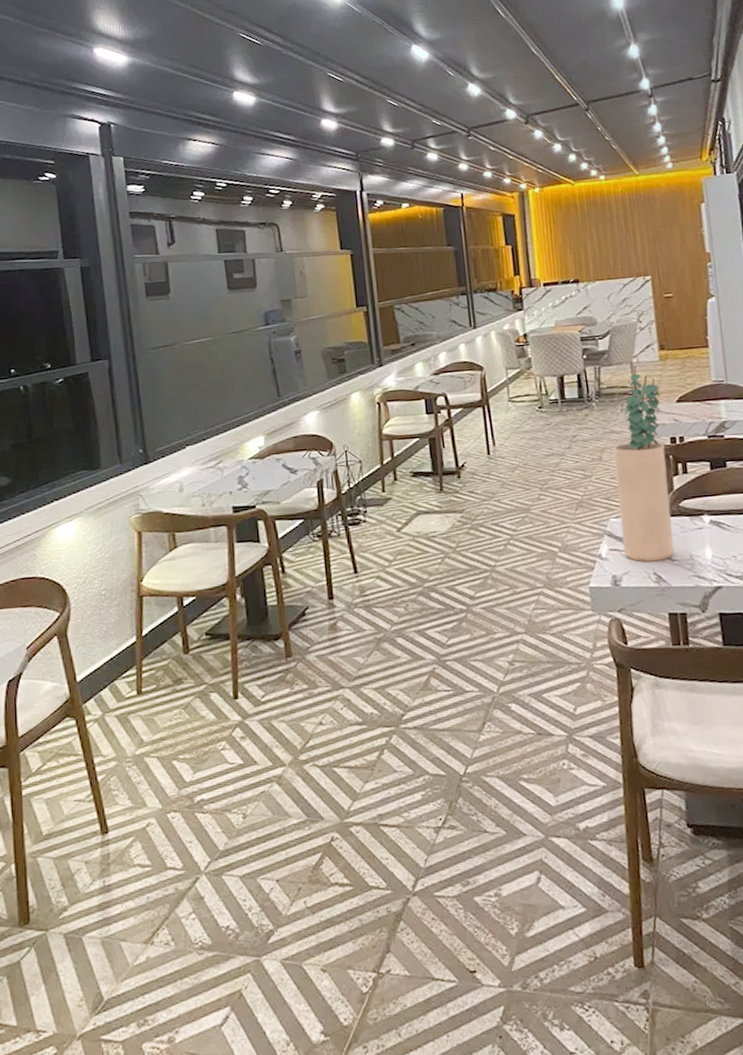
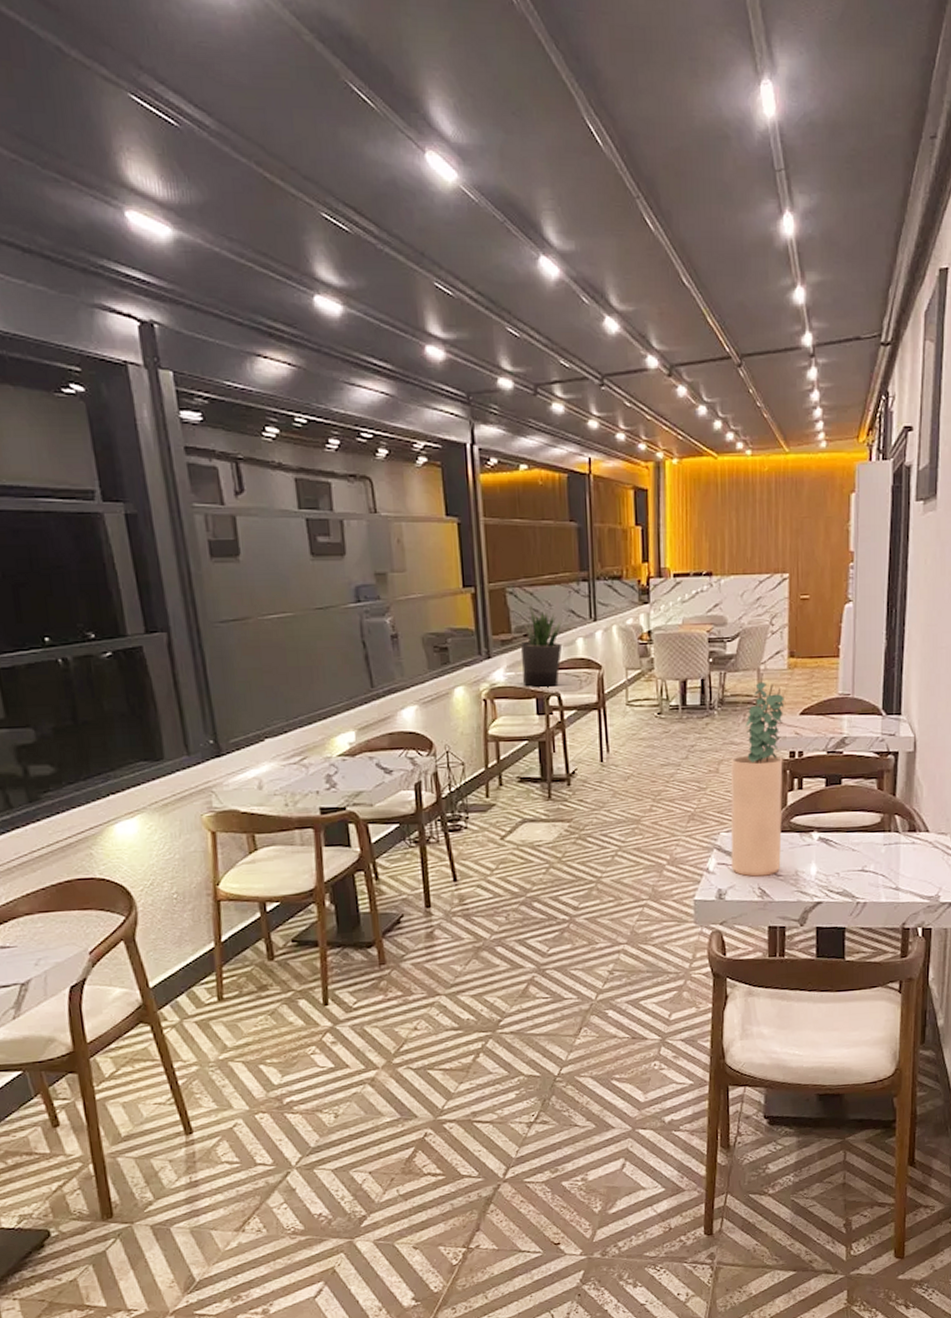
planter: none [408,319,447,390] -> present [520,605,563,688]

